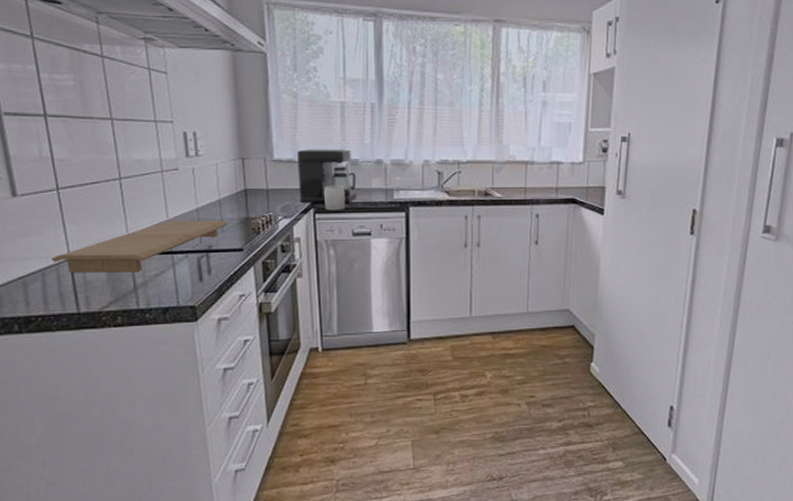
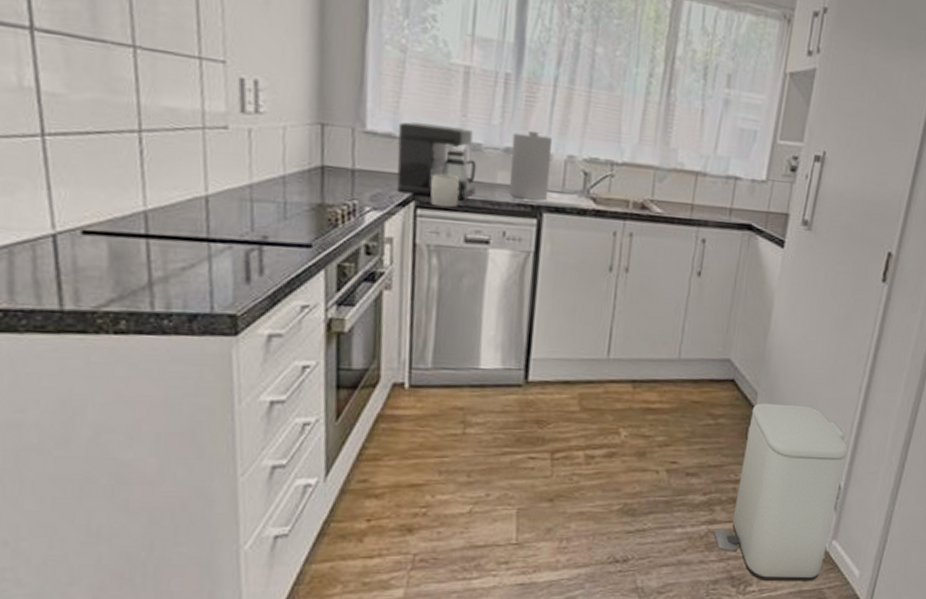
cutting board: present [51,220,229,273] -> none [25,196,295,262]
paper towel holder: none [381,145,412,198] -> present [509,131,553,201]
pedal bin: none [570,342,677,491] -> present [713,403,848,582]

